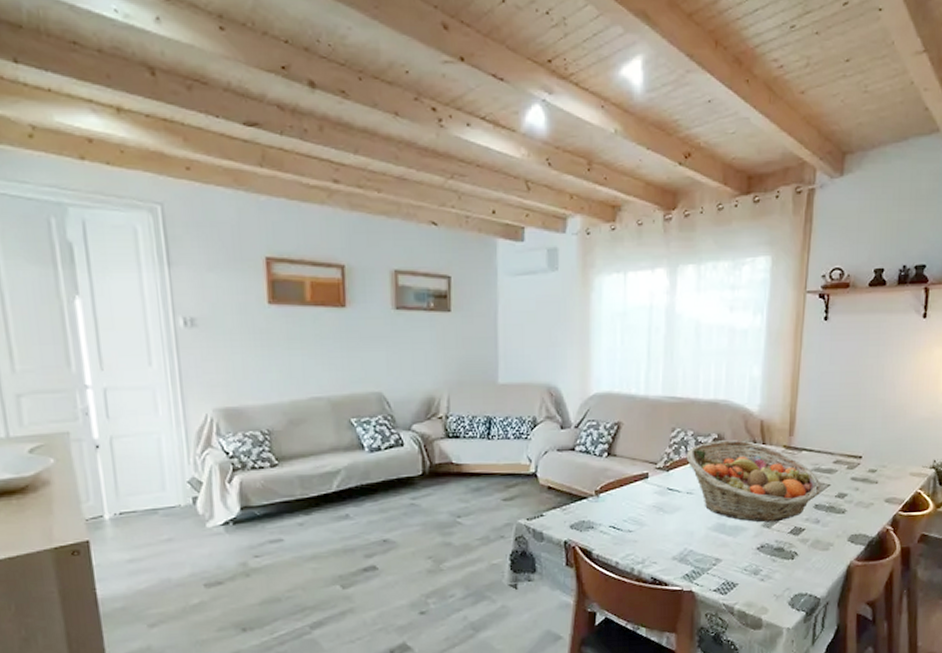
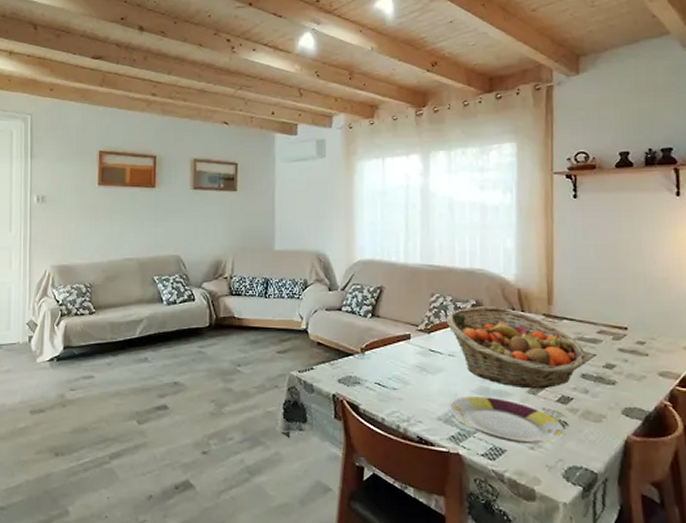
plate: none [685,532,795,577] -> present [449,395,566,445]

